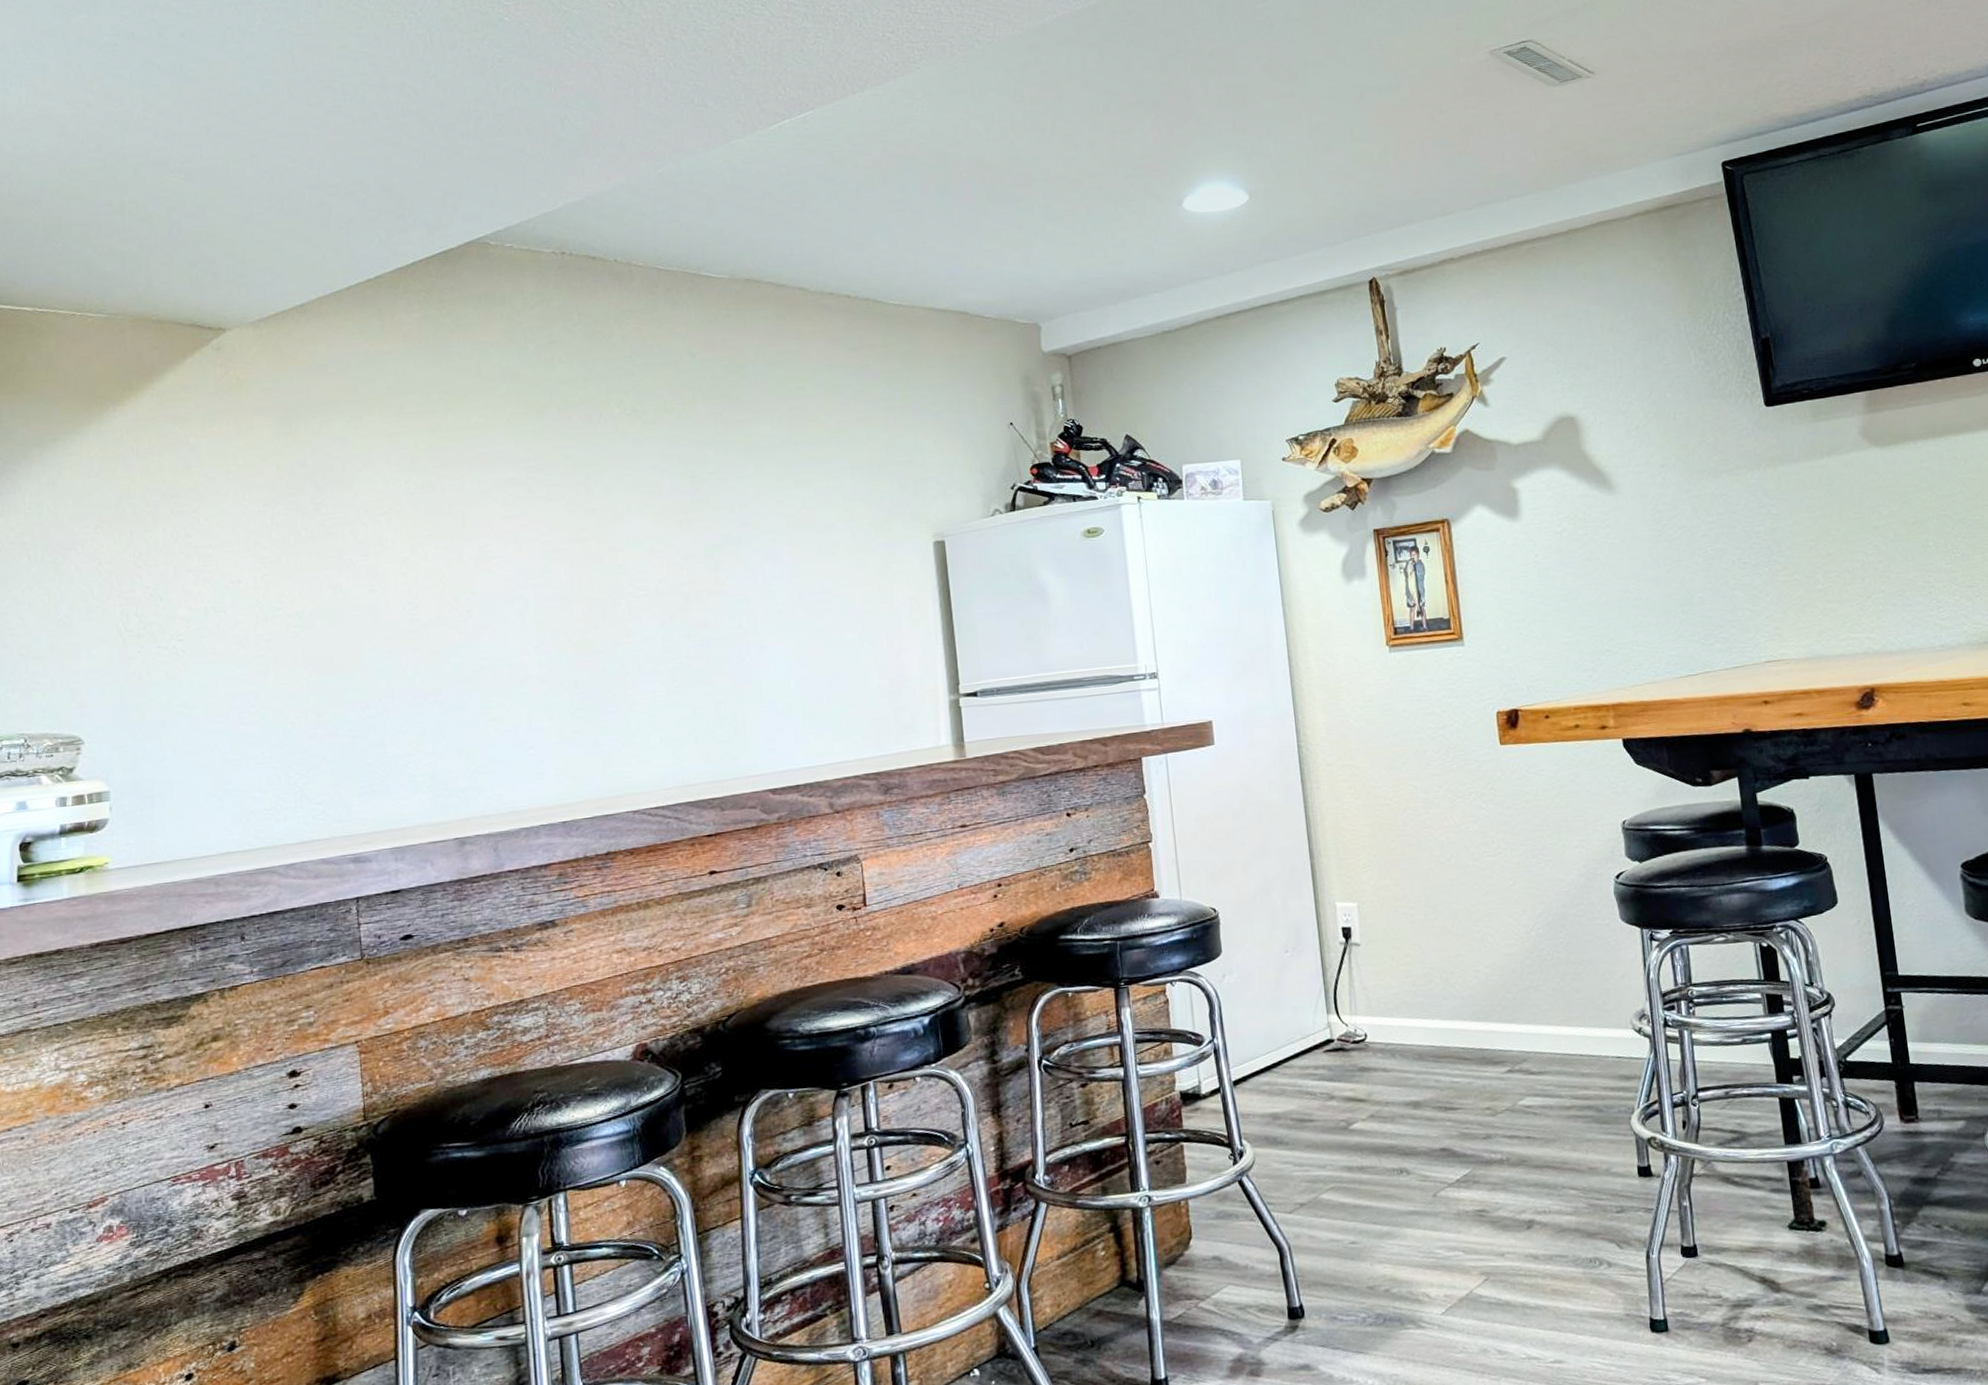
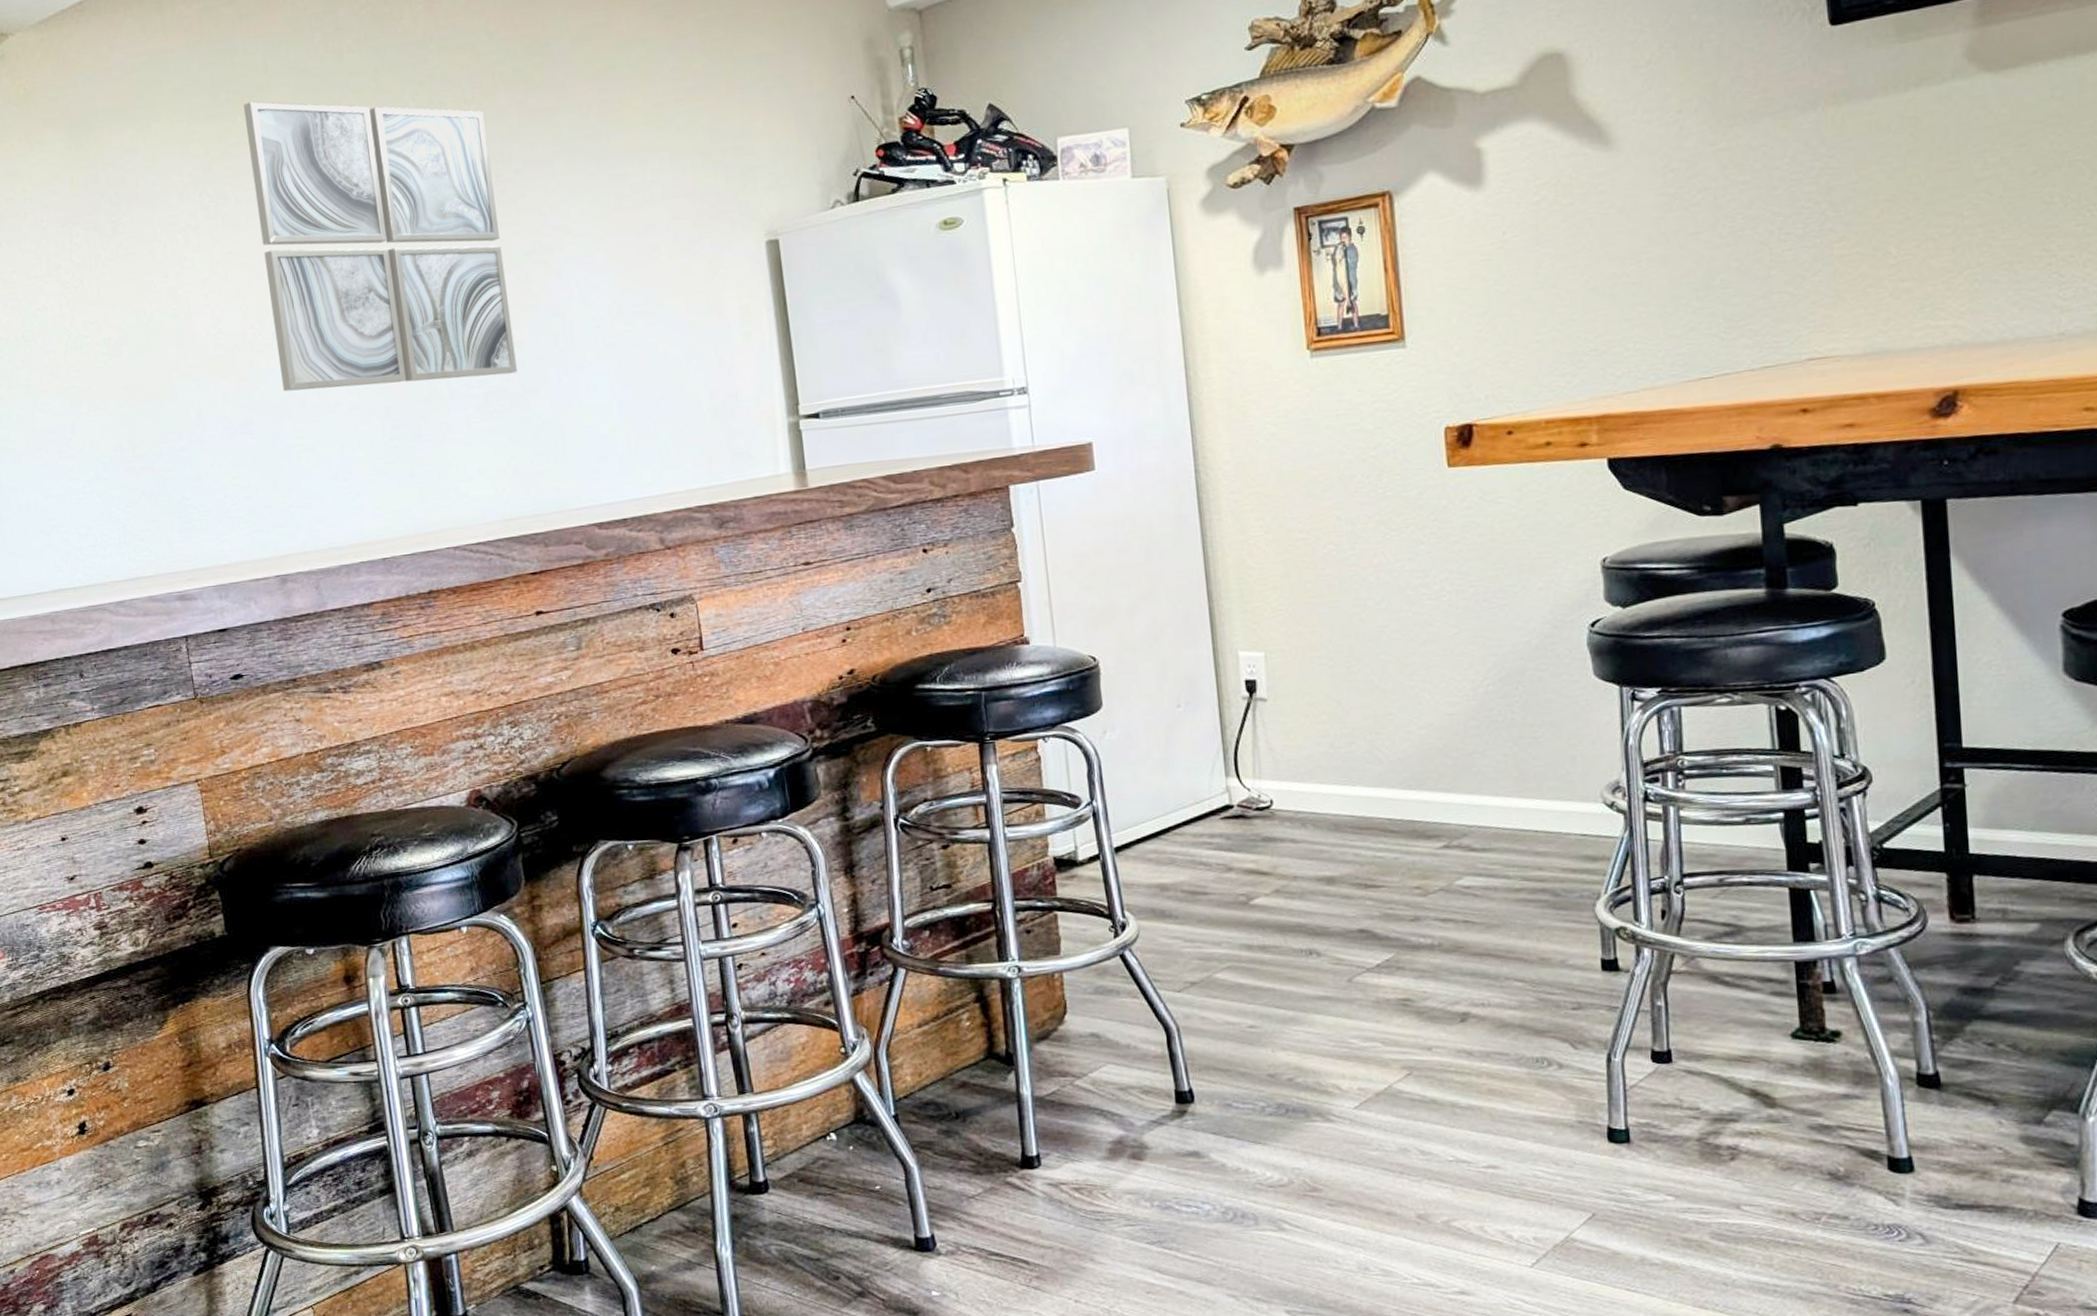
wall art: none [455,401,703,665] -> present [243,101,517,392]

